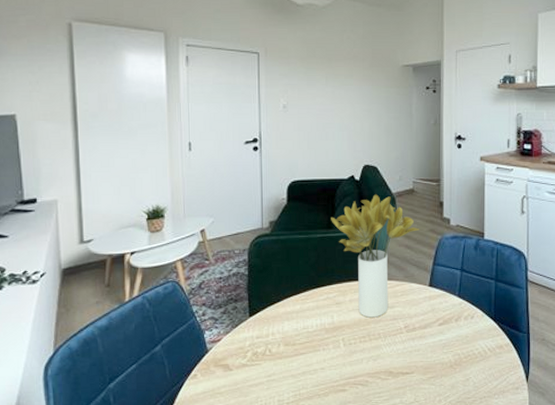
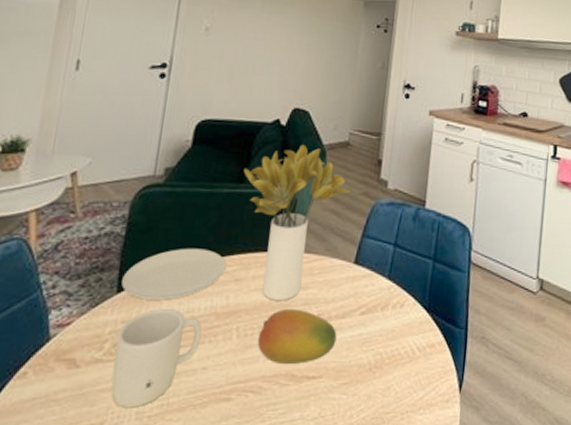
plate: none [252,281,328,321] -> present [121,248,227,300]
mug: none [255,326,317,398] -> present [111,308,202,408]
fruit: none [359,323,422,365] -> present [257,308,337,365]

